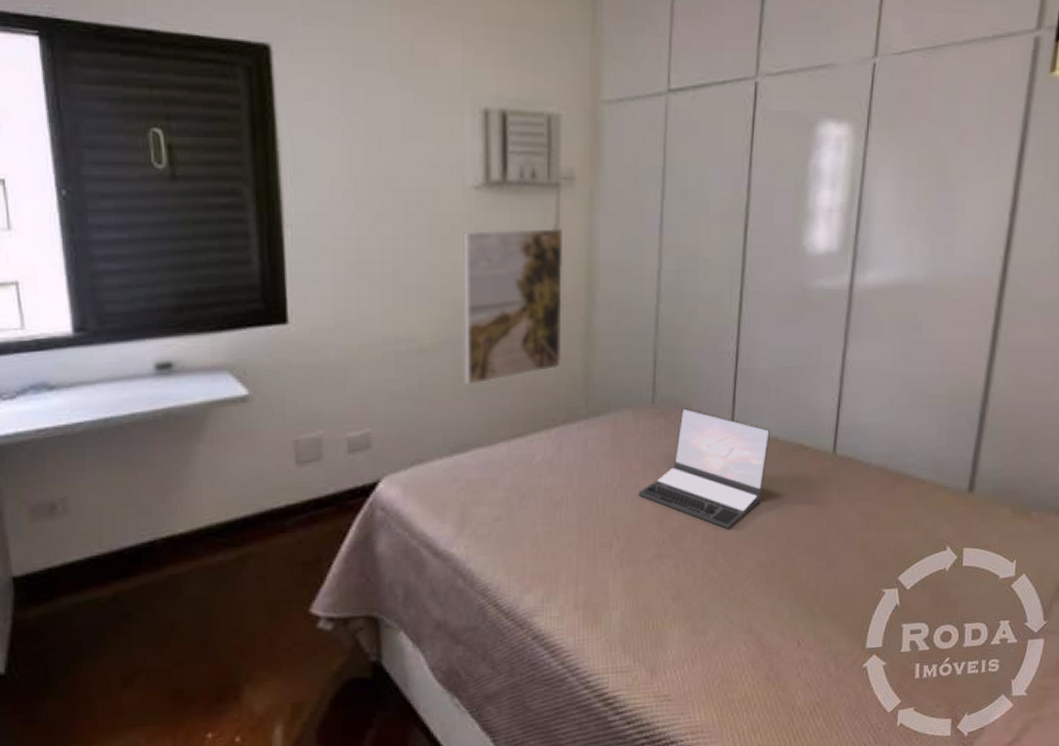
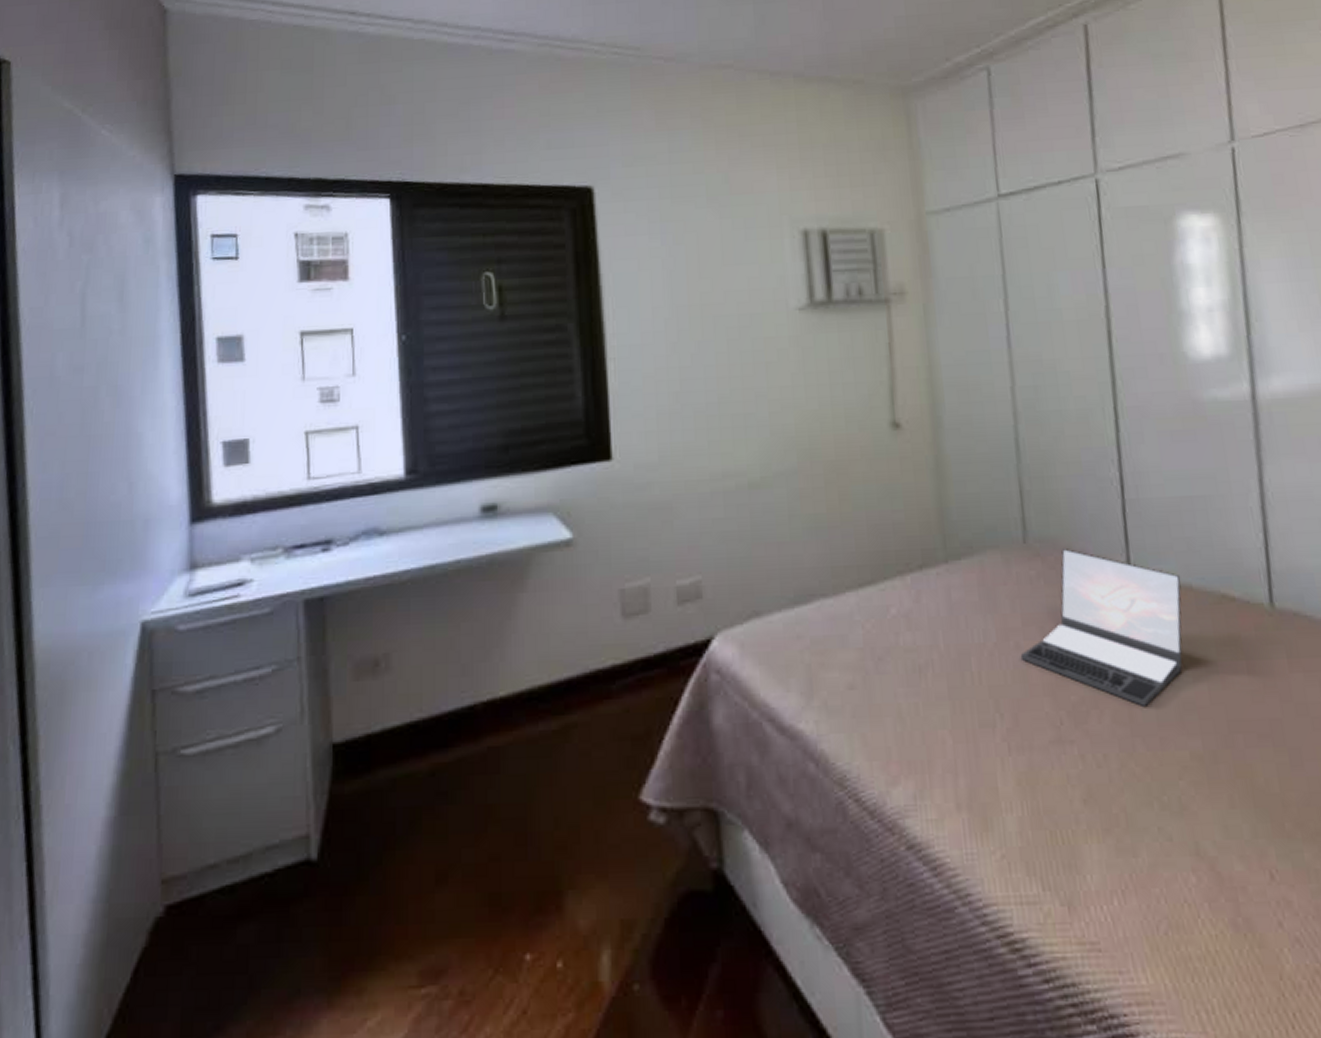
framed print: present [463,227,564,386] -> none [790,345,911,525]

